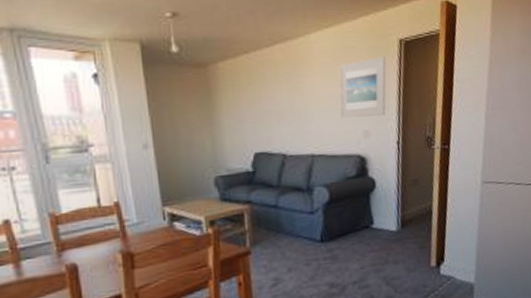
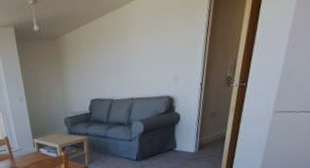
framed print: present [338,57,386,119] -> none [154,11,196,69]

